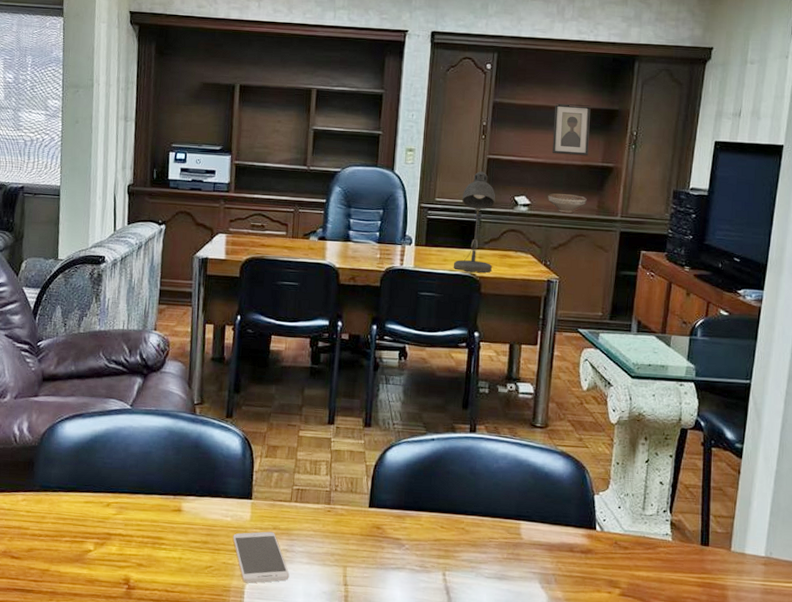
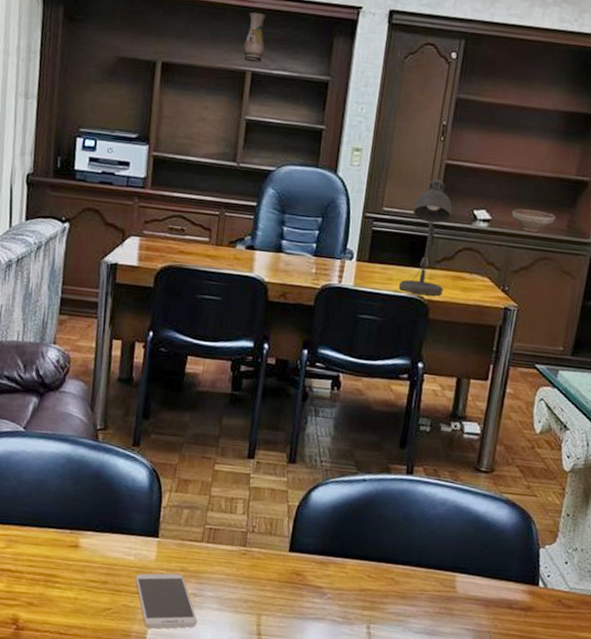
vase: none [308,40,327,81] -> present [243,12,267,63]
picture frame: present [552,103,591,156] -> none [520,103,568,167]

